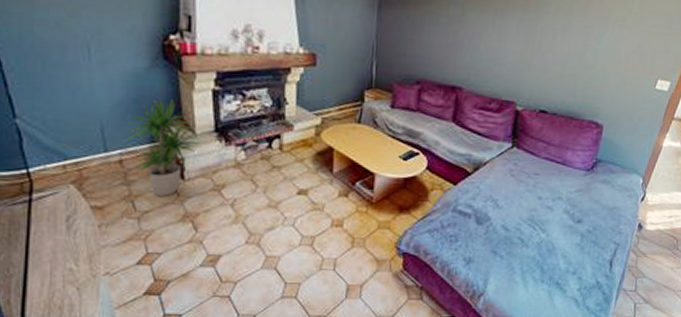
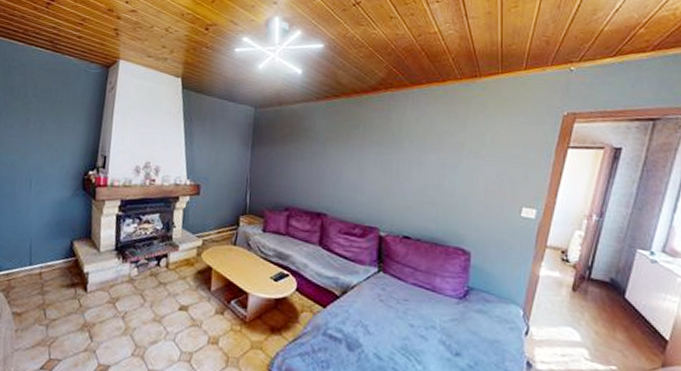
potted plant: present [125,98,202,197] -> none [46,221,104,307]

